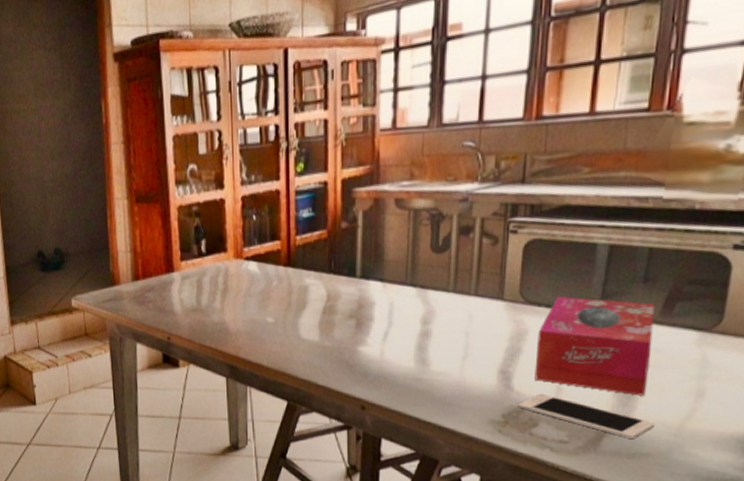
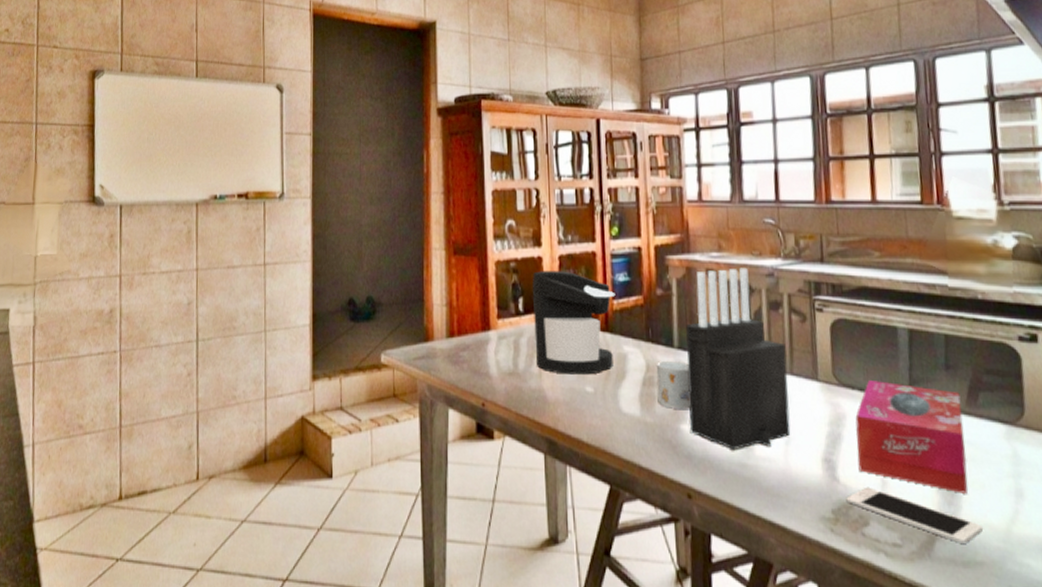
coffee maker: none [214,211,299,308] -> present [532,271,616,375]
mug: none [337,289,370,333] -> present [656,360,691,409]
knife block: none [367,194,473,367] -> present [686,267,791,451]

